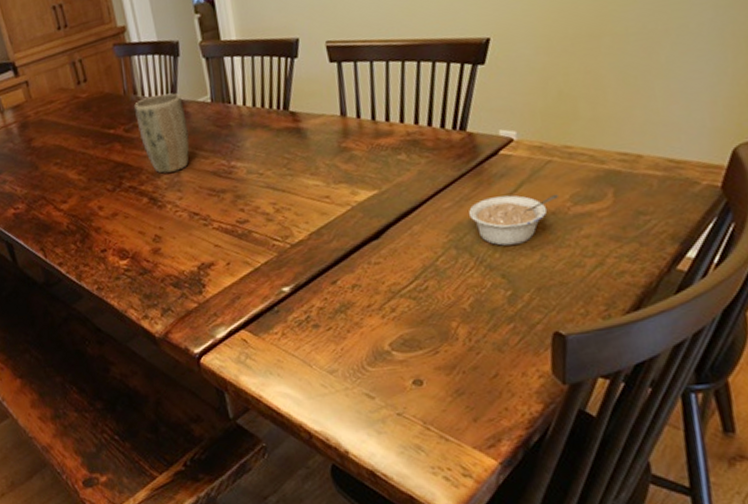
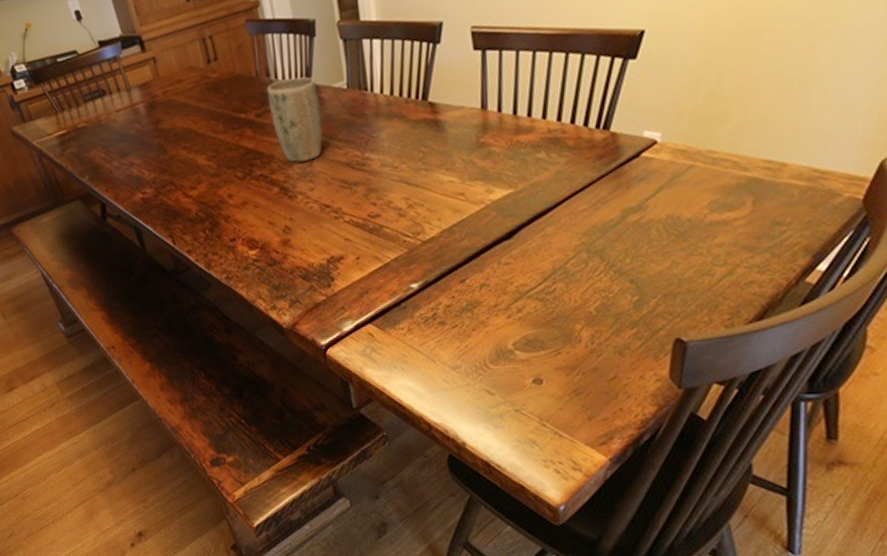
legume: present [469,194,558,246] -> none [604,199,696,251]

